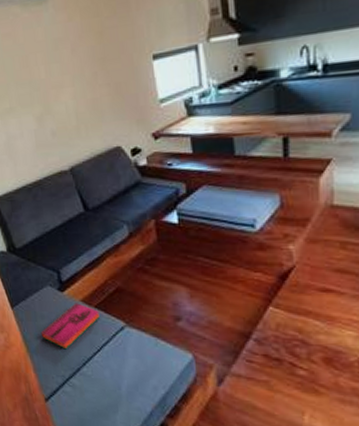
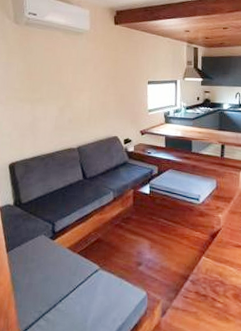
hardback book: present [40,303,100,350] -> none [28,249,80,288]

